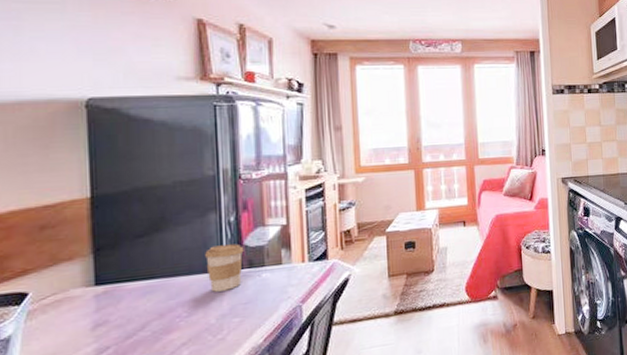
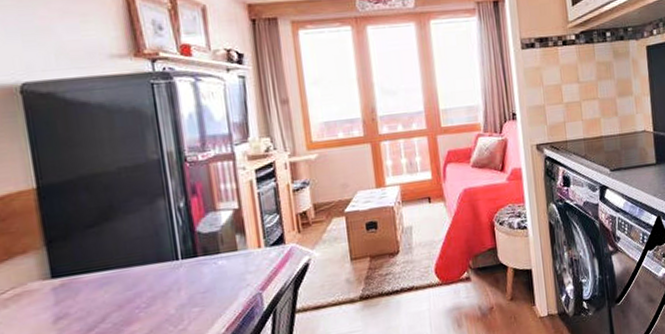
coffee cup: present [205,244,244,292] -> none [158,230,198,282]

